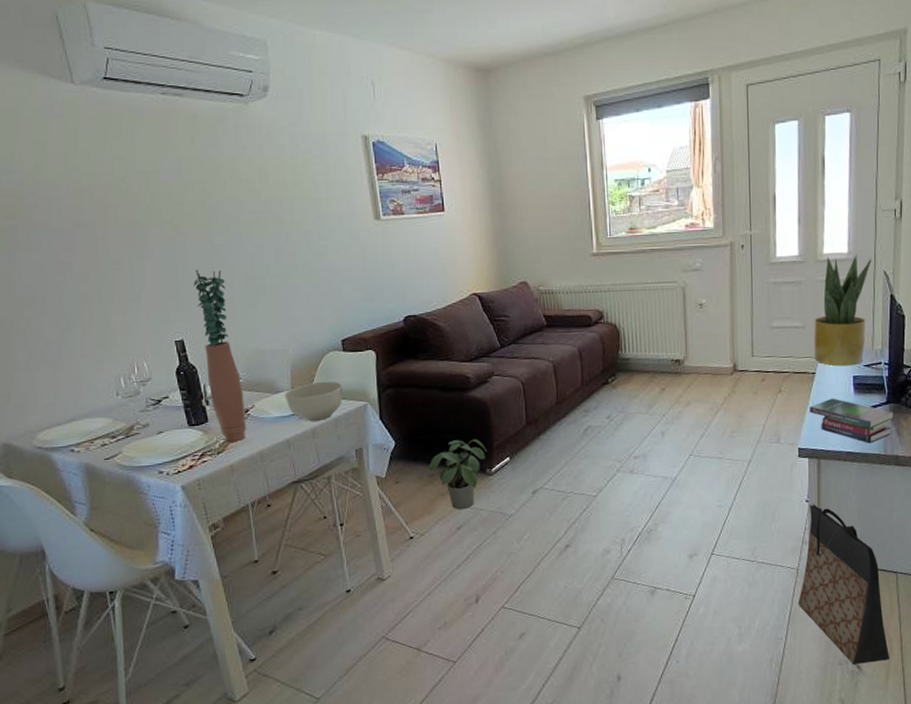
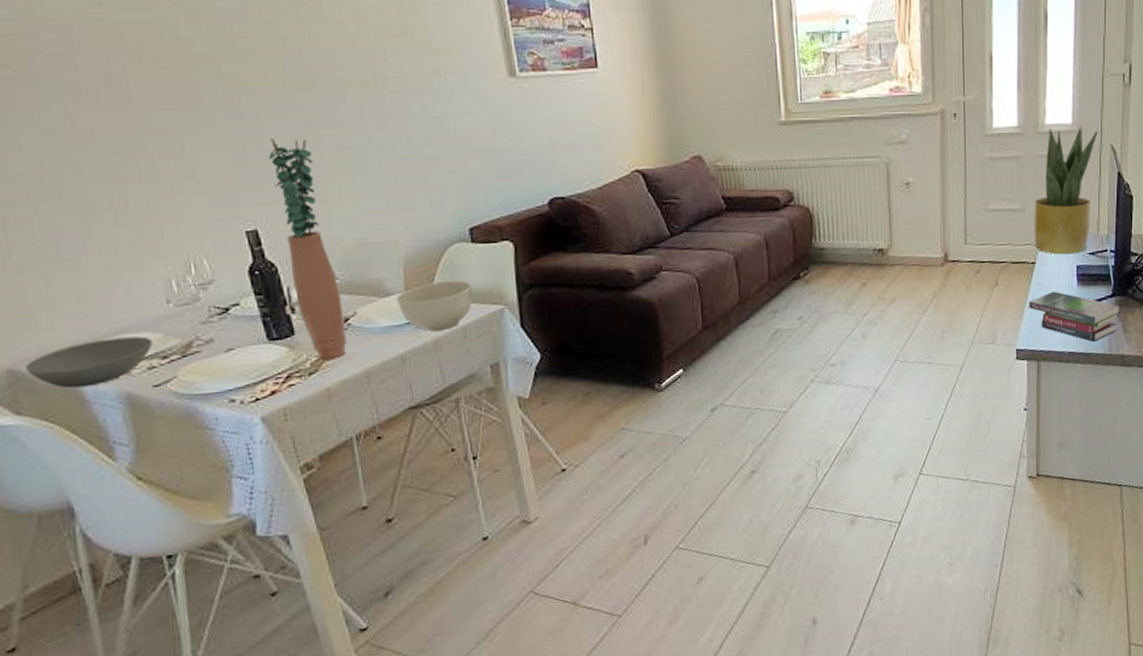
bowl: none [16,420,105,459] -> present [25,336,153,389]
potted plant: present [428,439,487,509] -> none [583,348,655,433]
bag: present [798,503,890,664] -> none [1015,411,1113,590]

